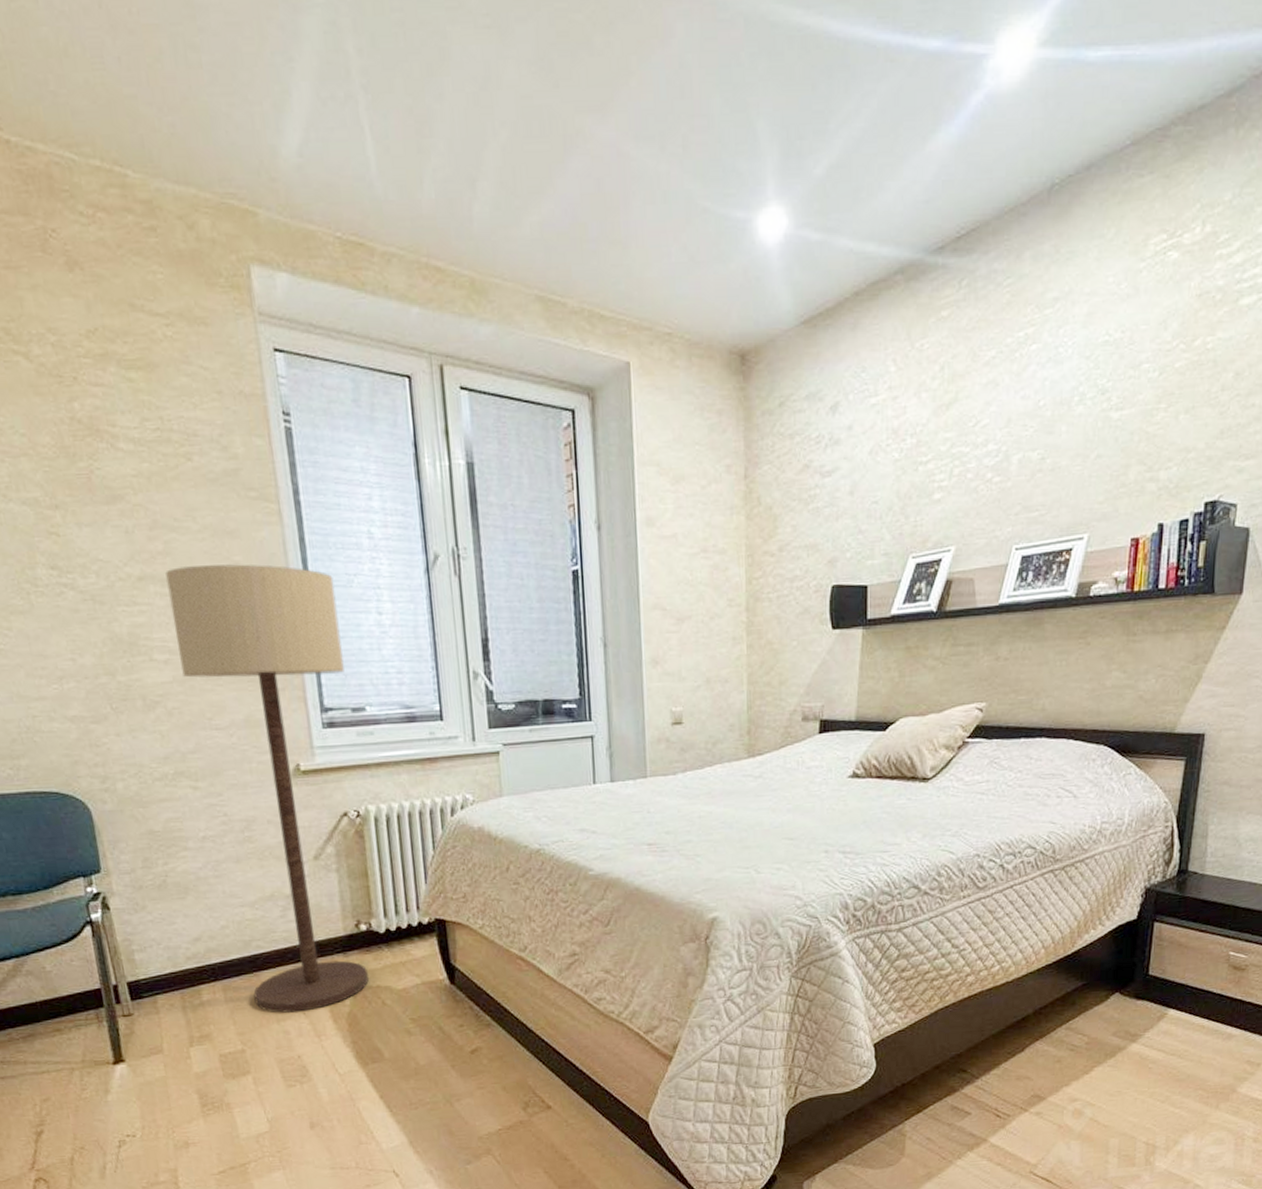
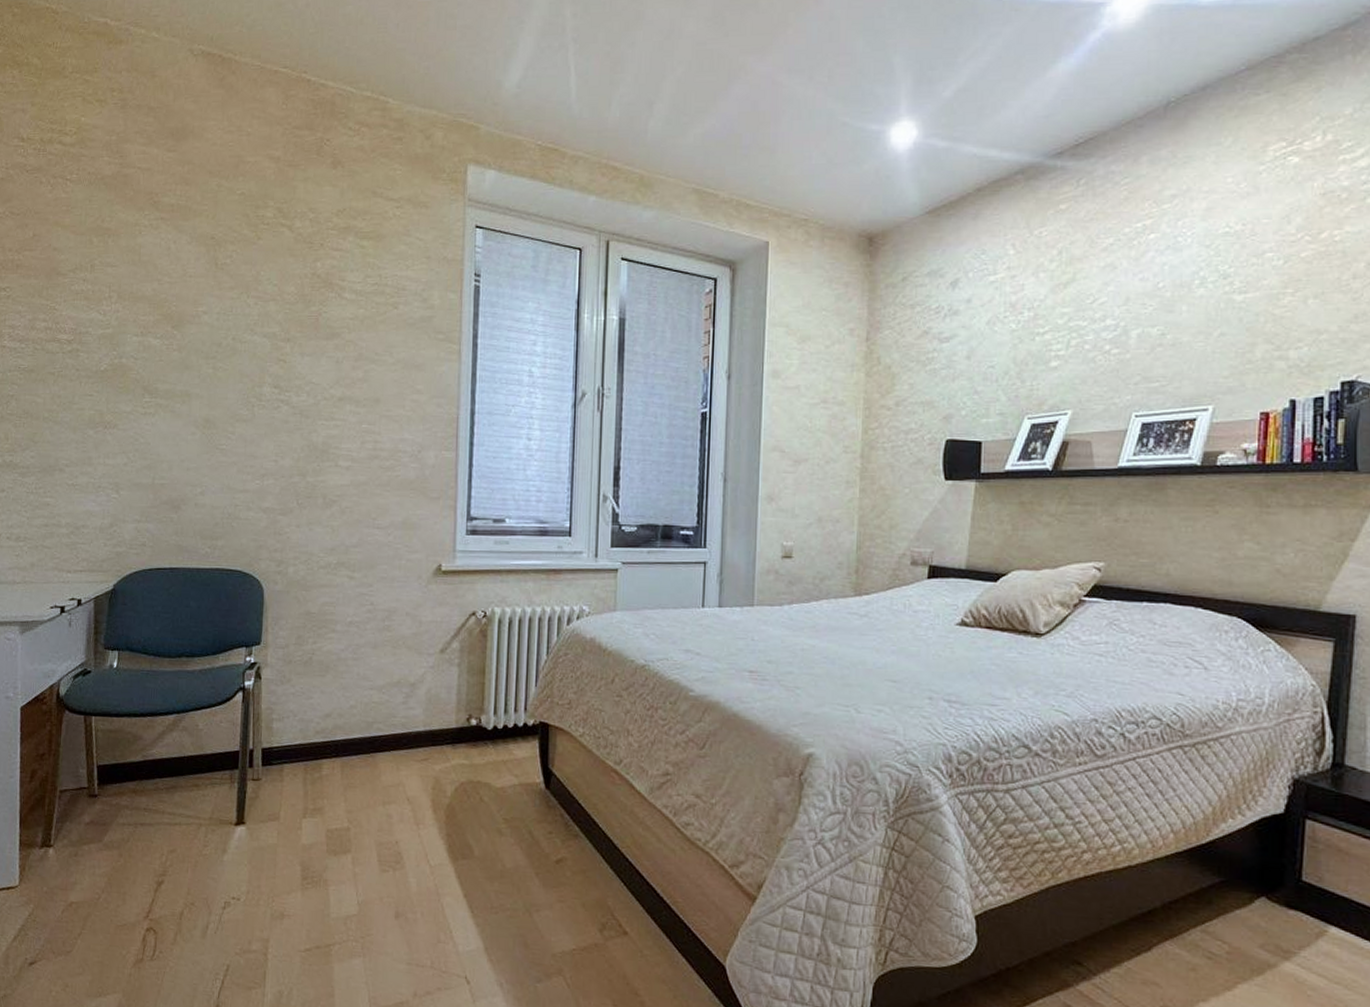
floor lamp: present [165,564,369,1013] -> none [359,392,495,798]

